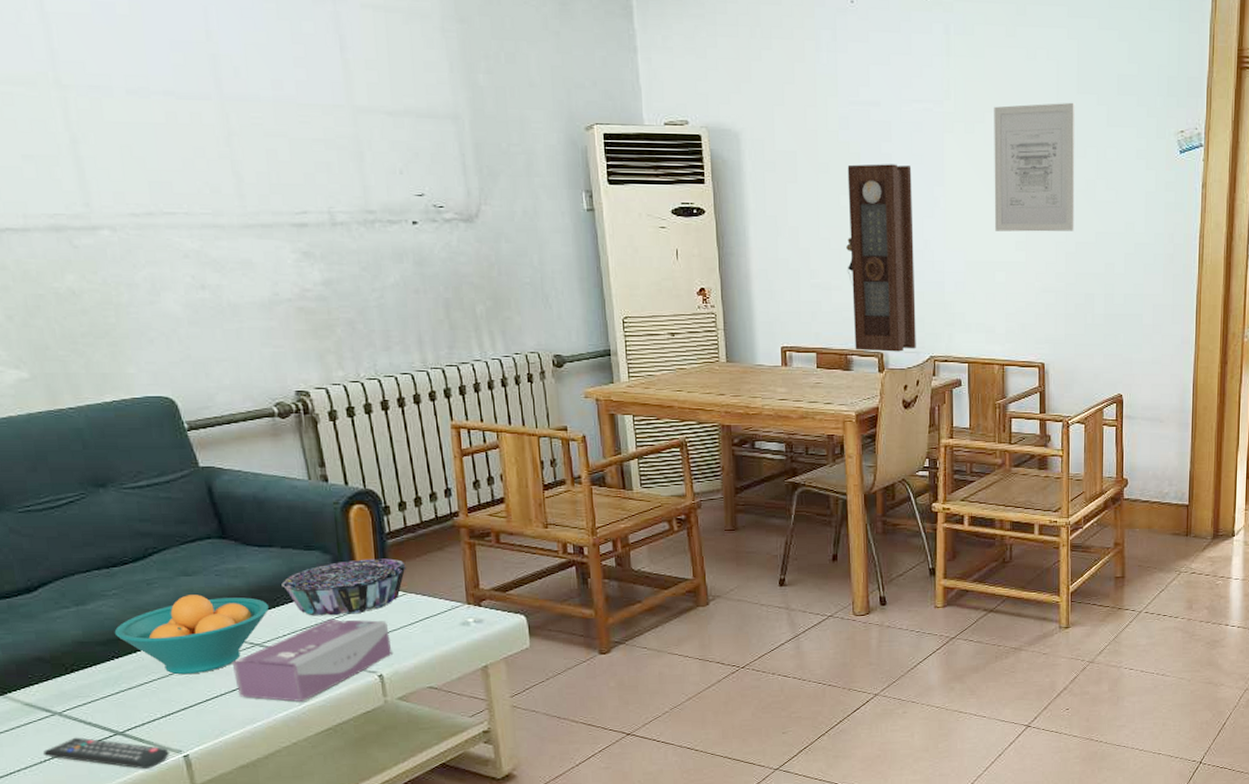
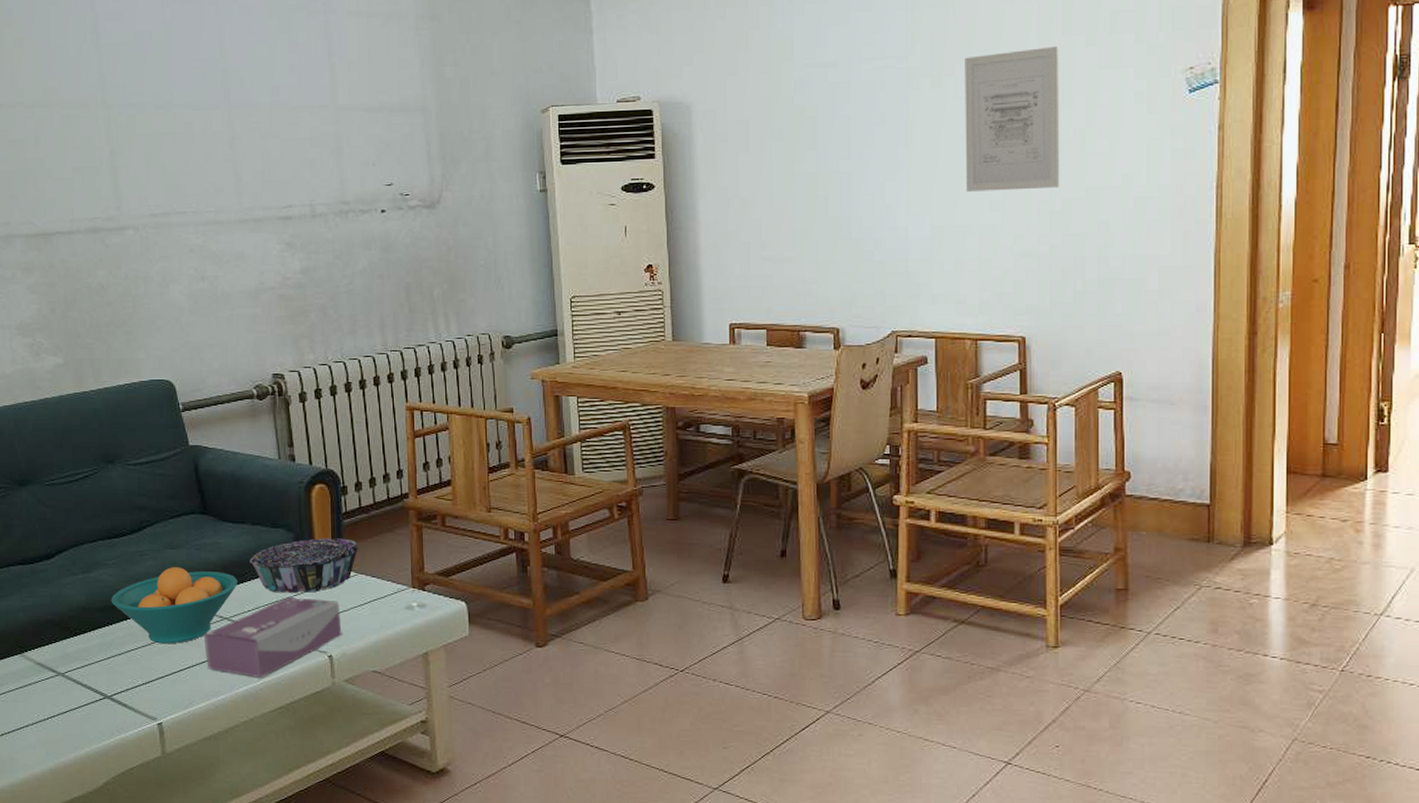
remote control: present [42,737,169,770] -> none [46,698,146,734]
pendulum clock: present [846,164,916,352] -> none [800,126,876,327]

